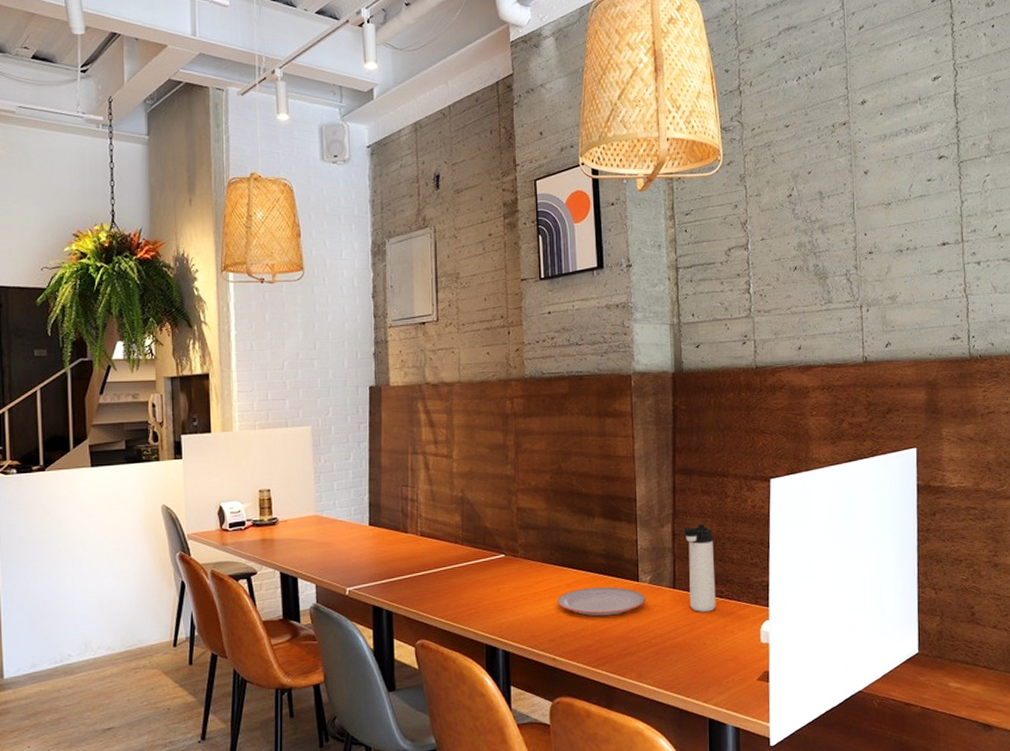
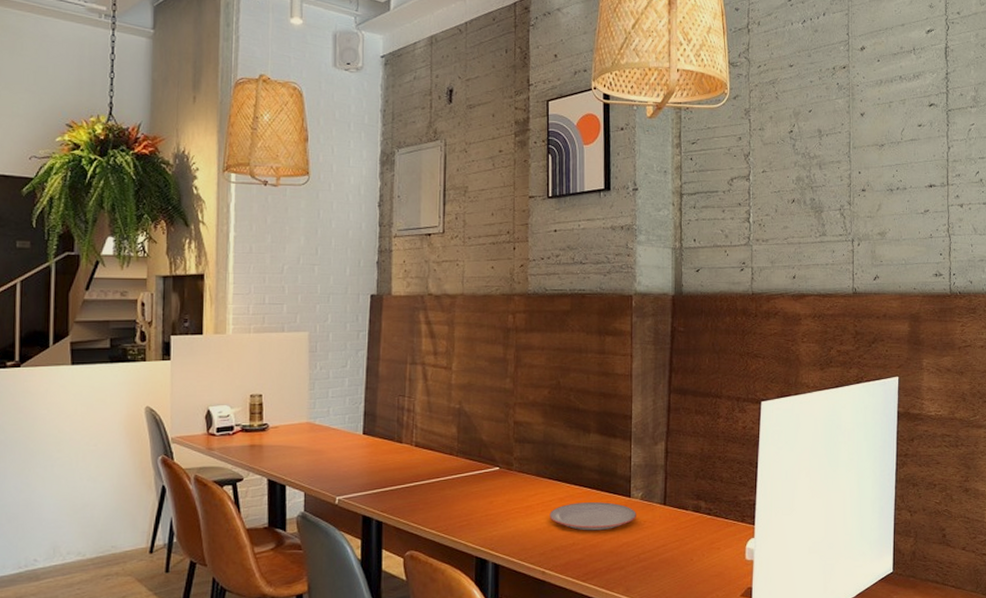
thermos bottle: present [683,523,716,612] -> none [676,442,705,529]

